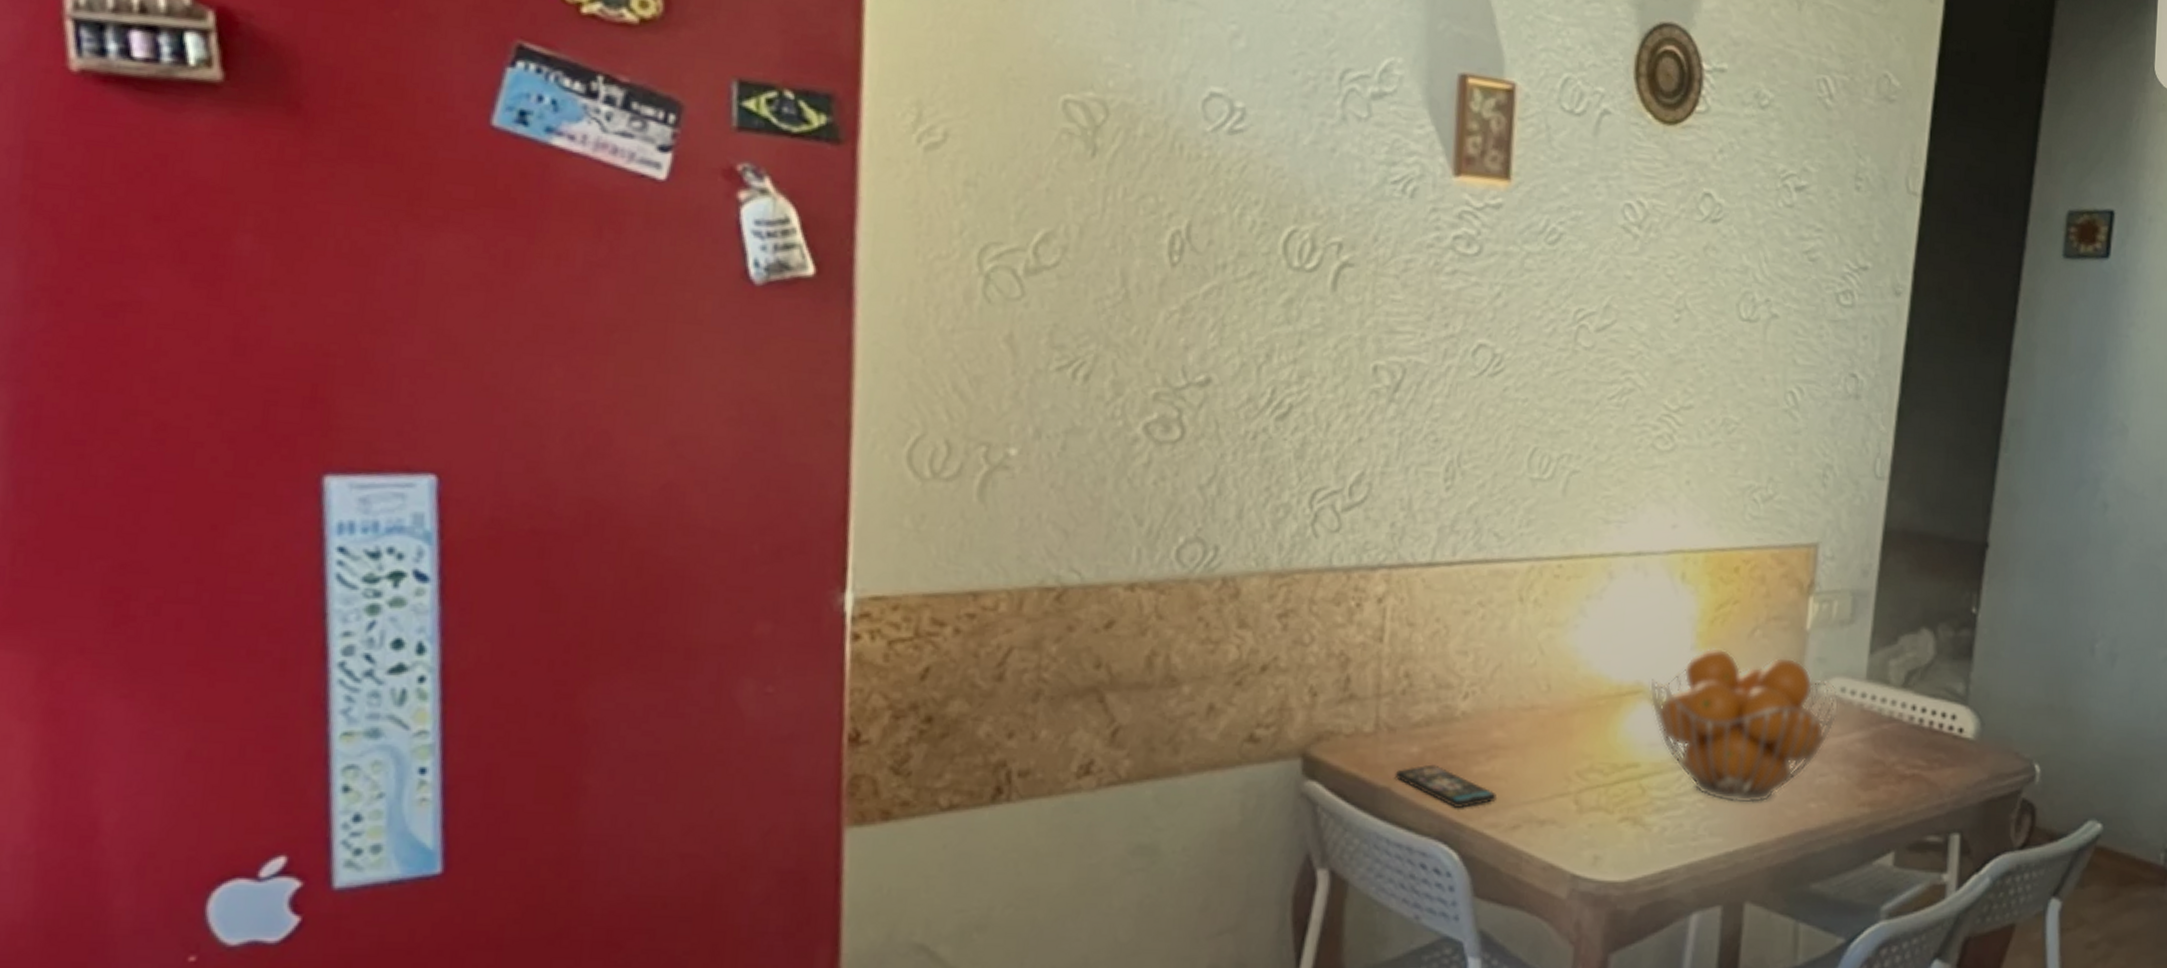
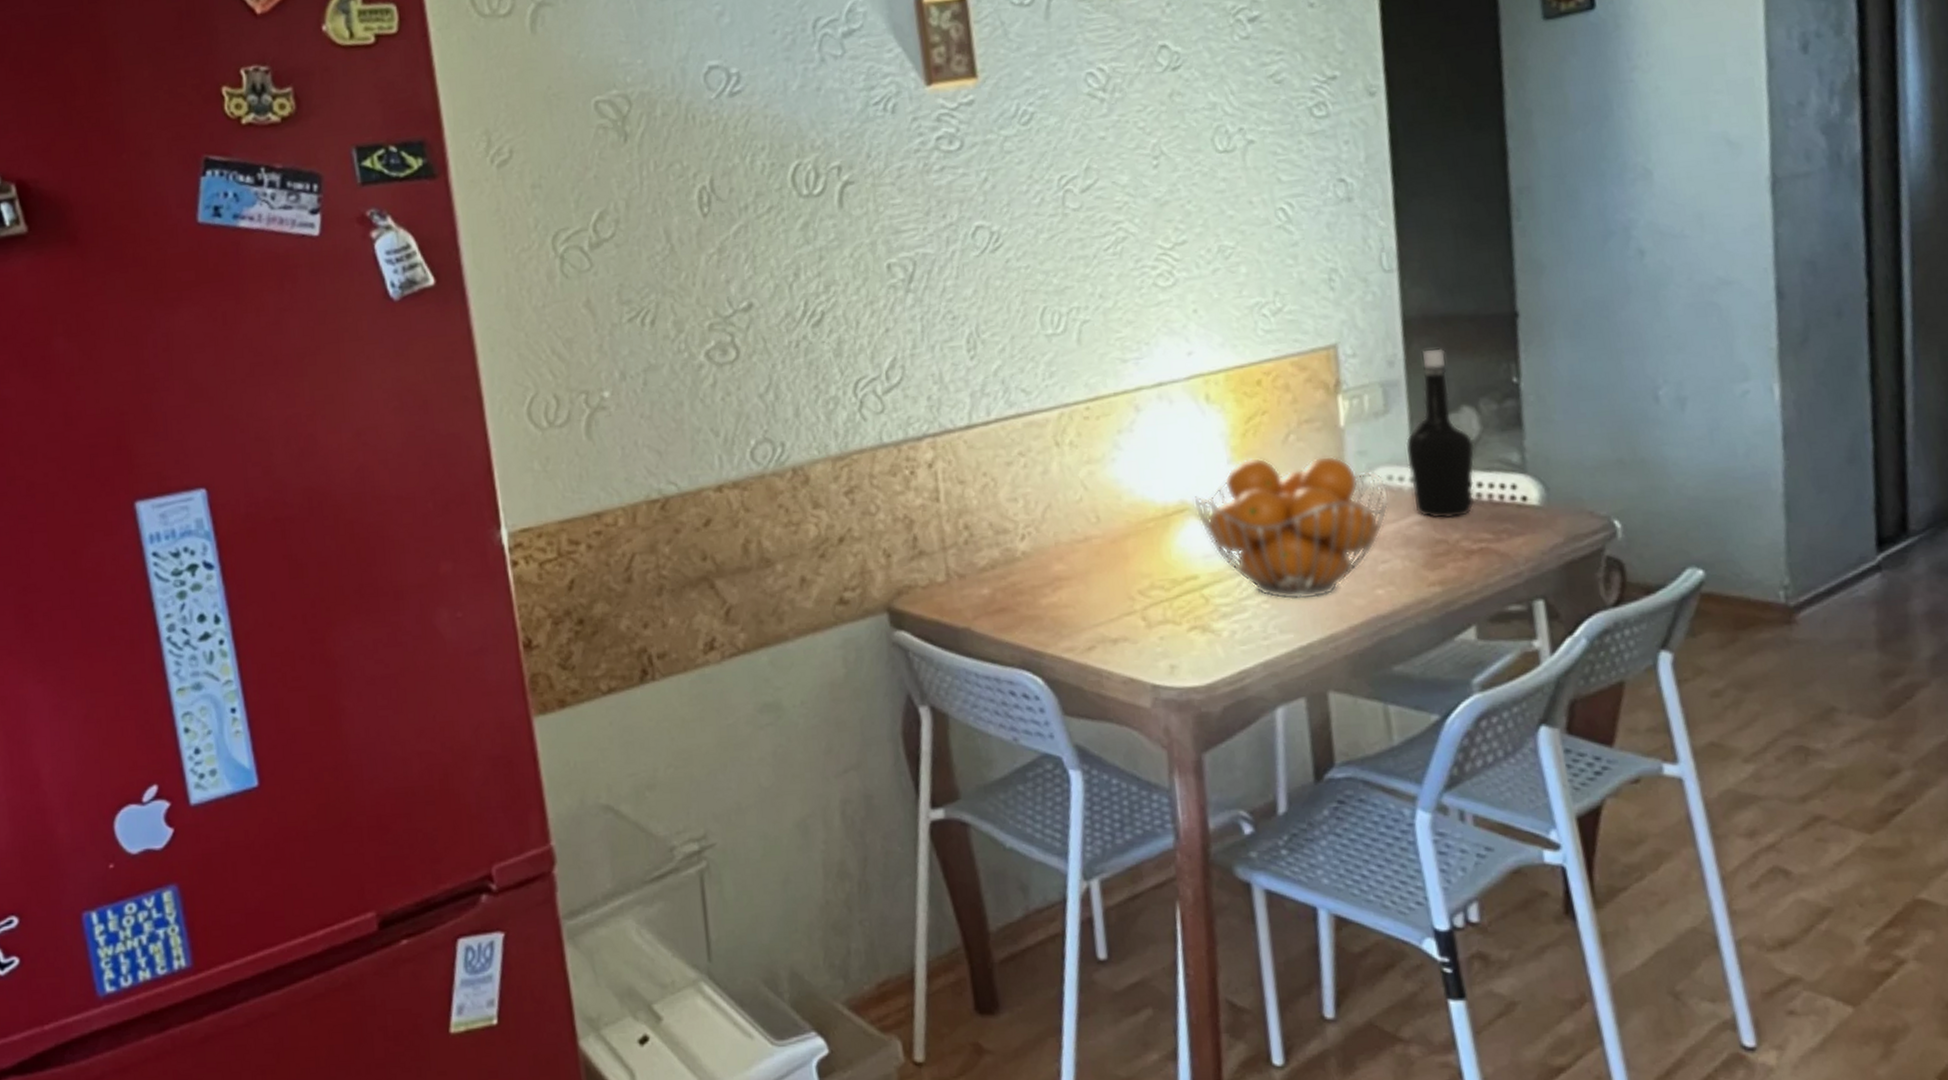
smartphone: present [1395,764,1498,809] -> none [971,602,1069,639]
bottle: none [1862,566,1926,741] -> present [1405,348,1475,519]

